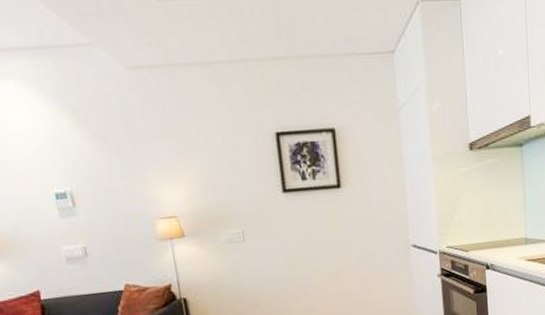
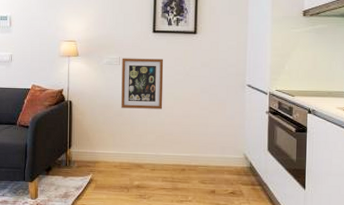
wall art: none [246,226,311,298] -> present [121,58,164,109]

